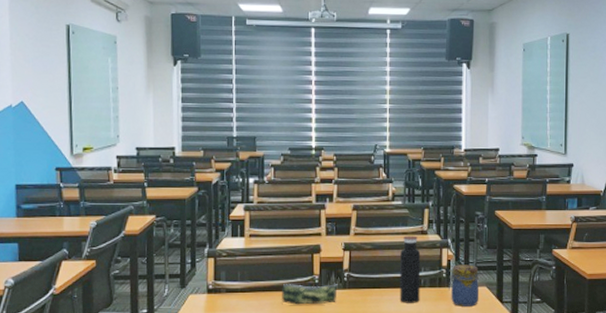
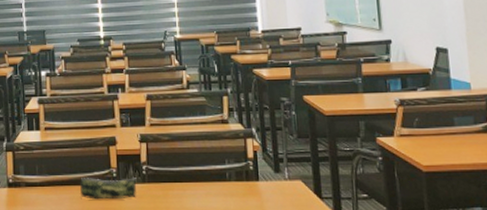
water bottle: present [400,235,421,303] -> none [201,125,226,199]
jar: present [448,264,480,307] -> none [256,156,294,203]

